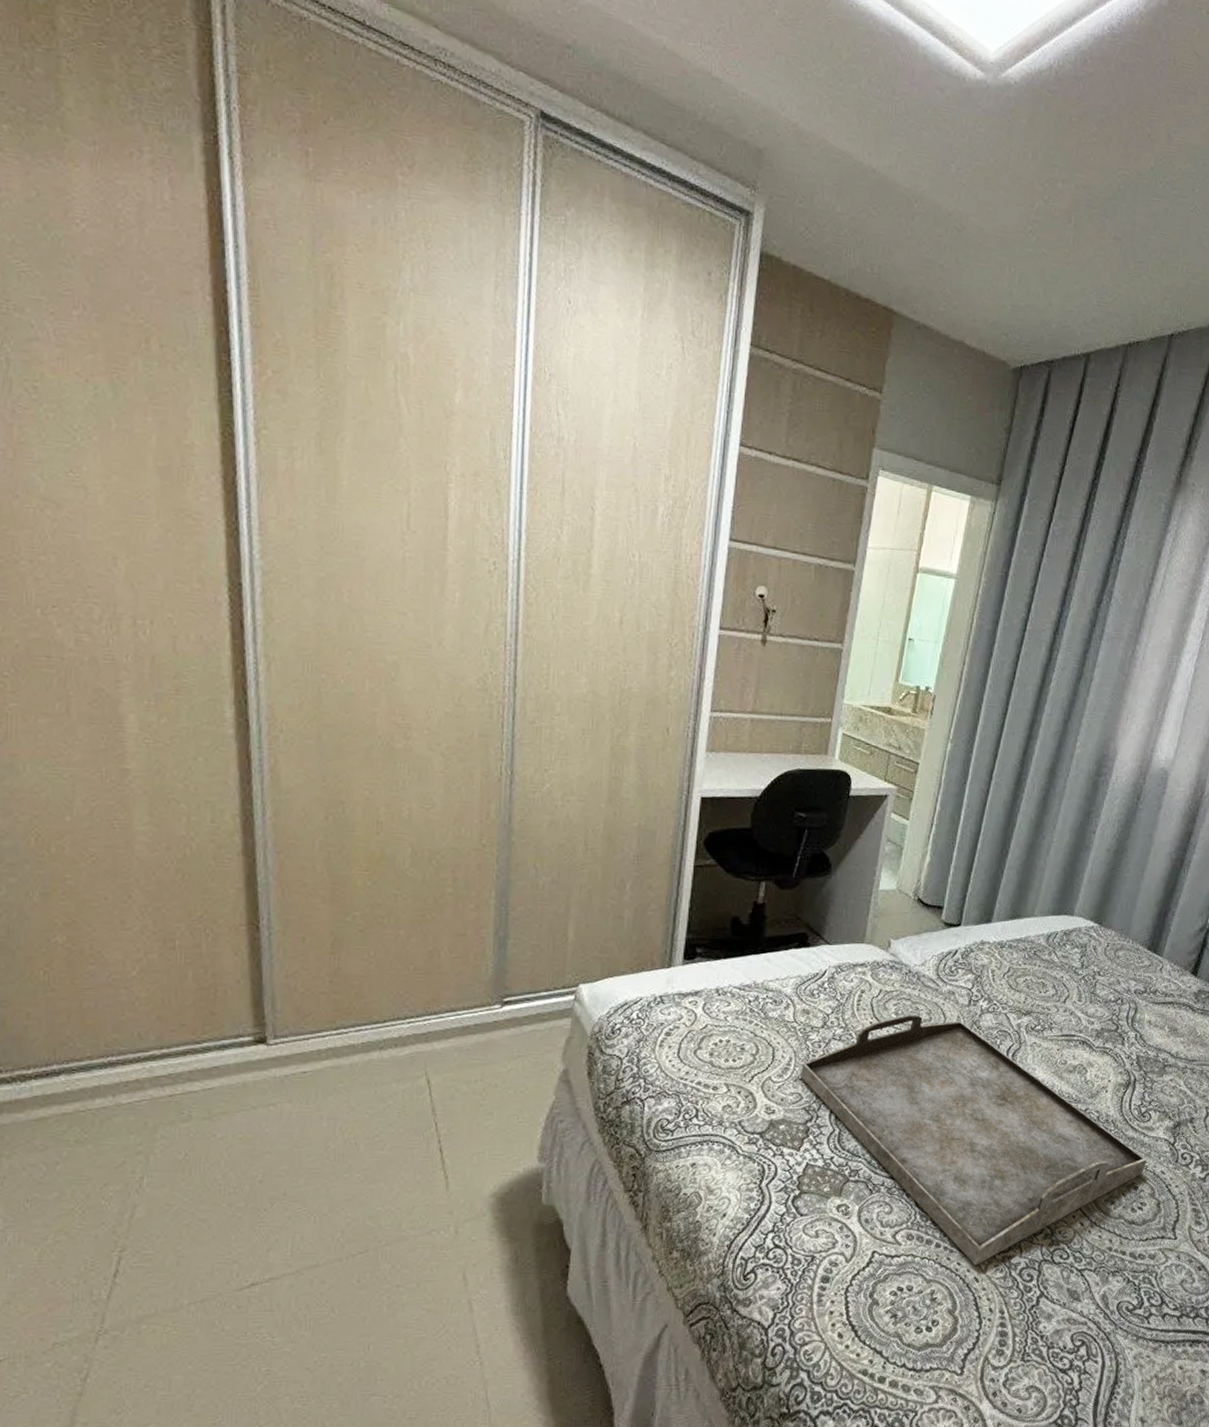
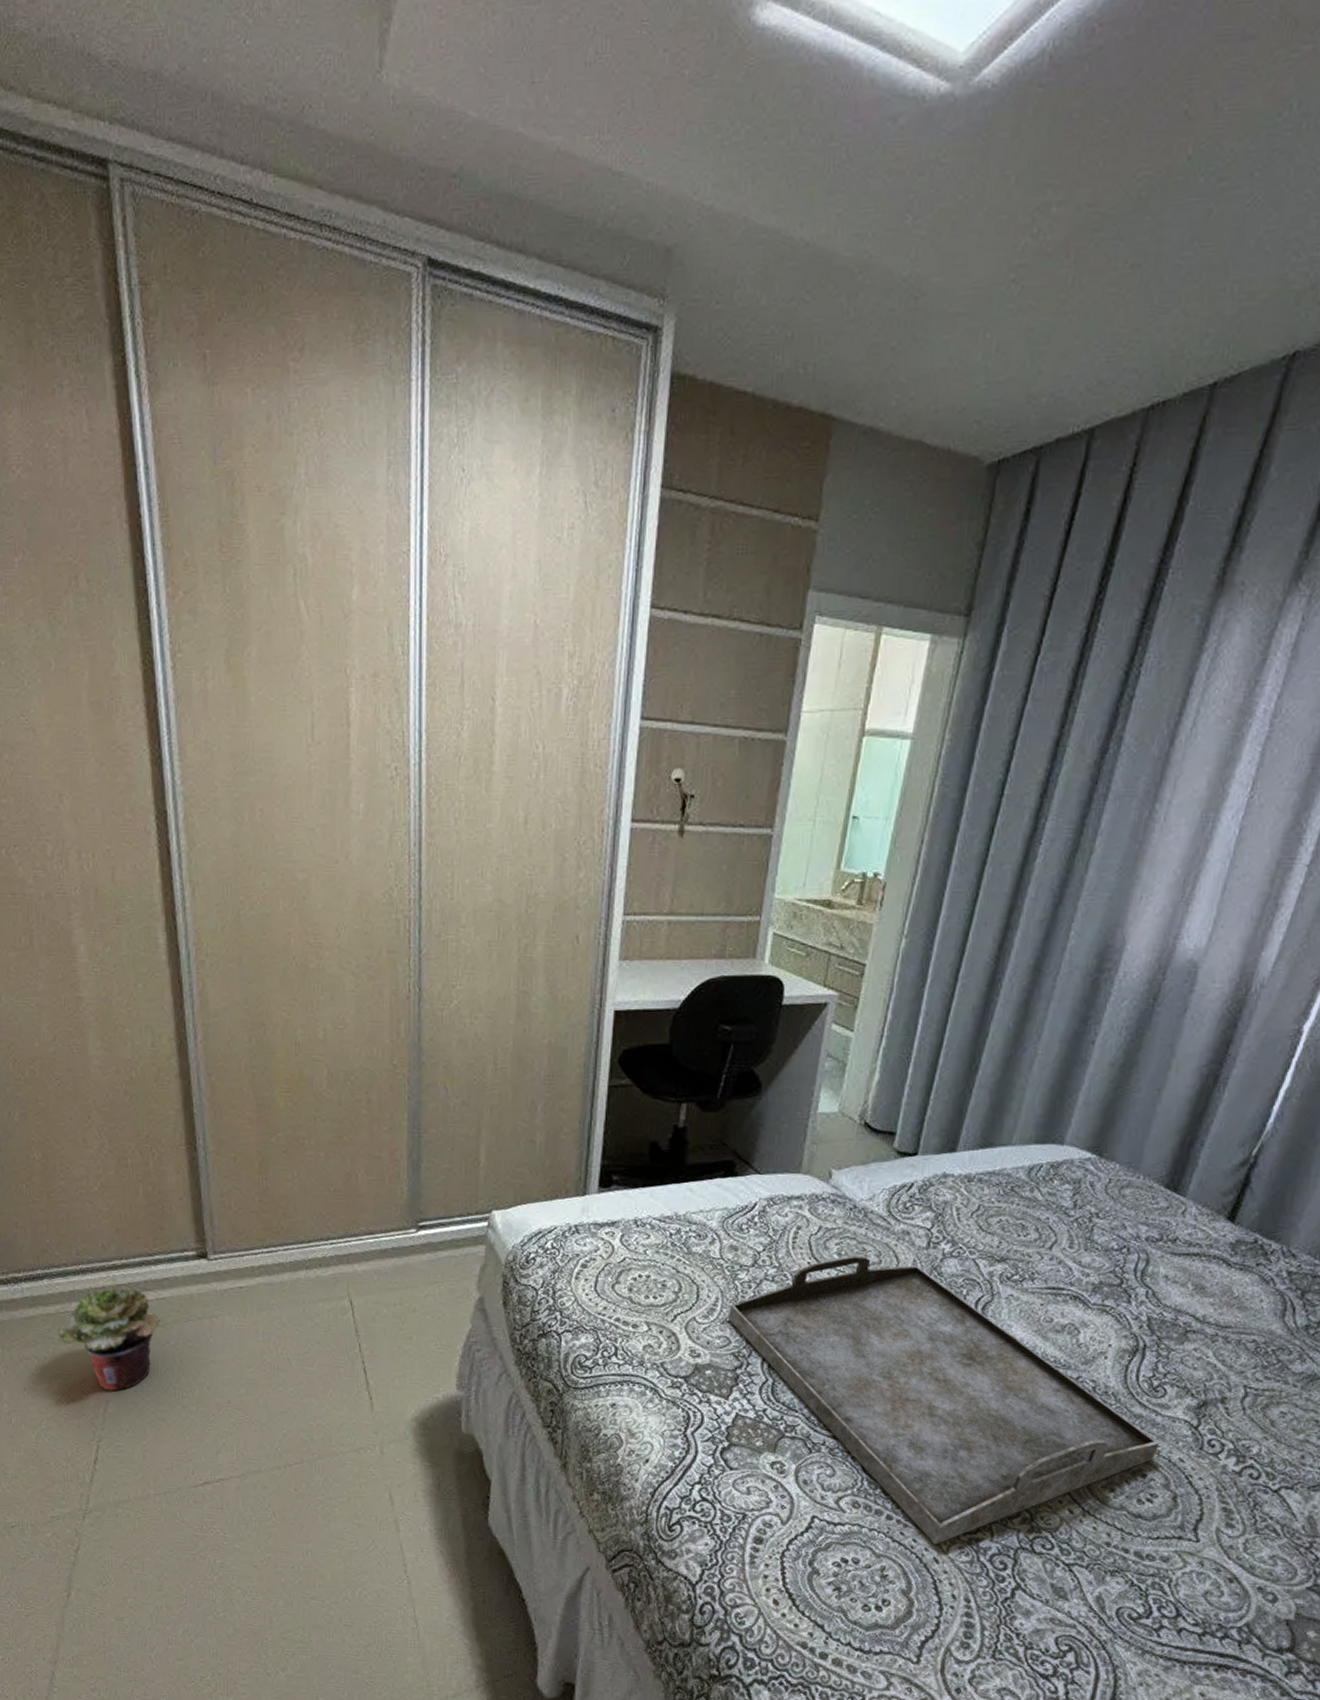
potted plant: none [76,1079,207,1194] -> present [58,1287,161,1392]

